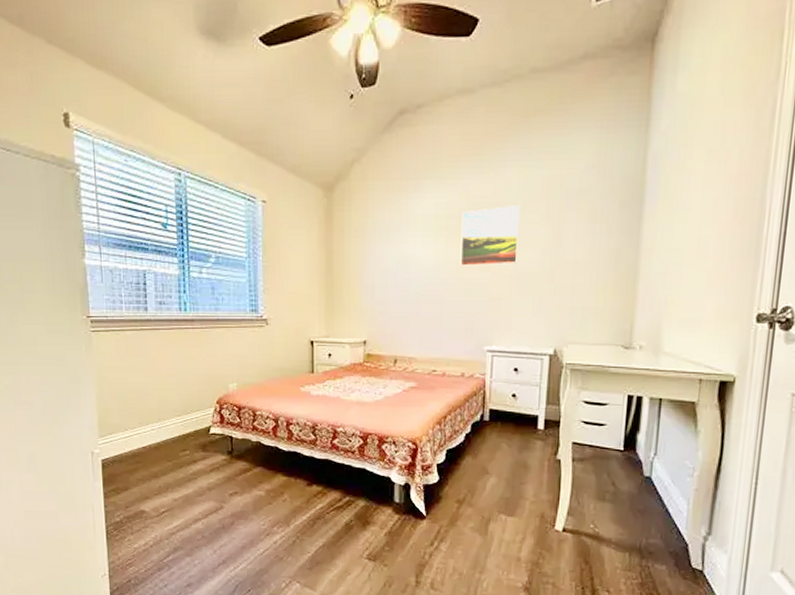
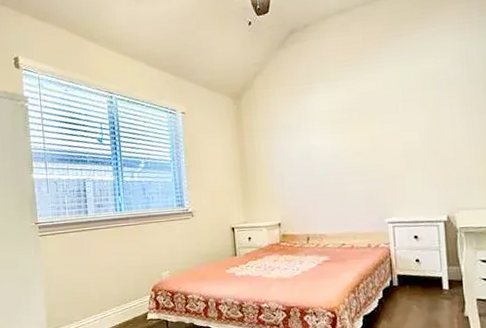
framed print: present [460,205,520,266] -> none [351,97,404,152]

